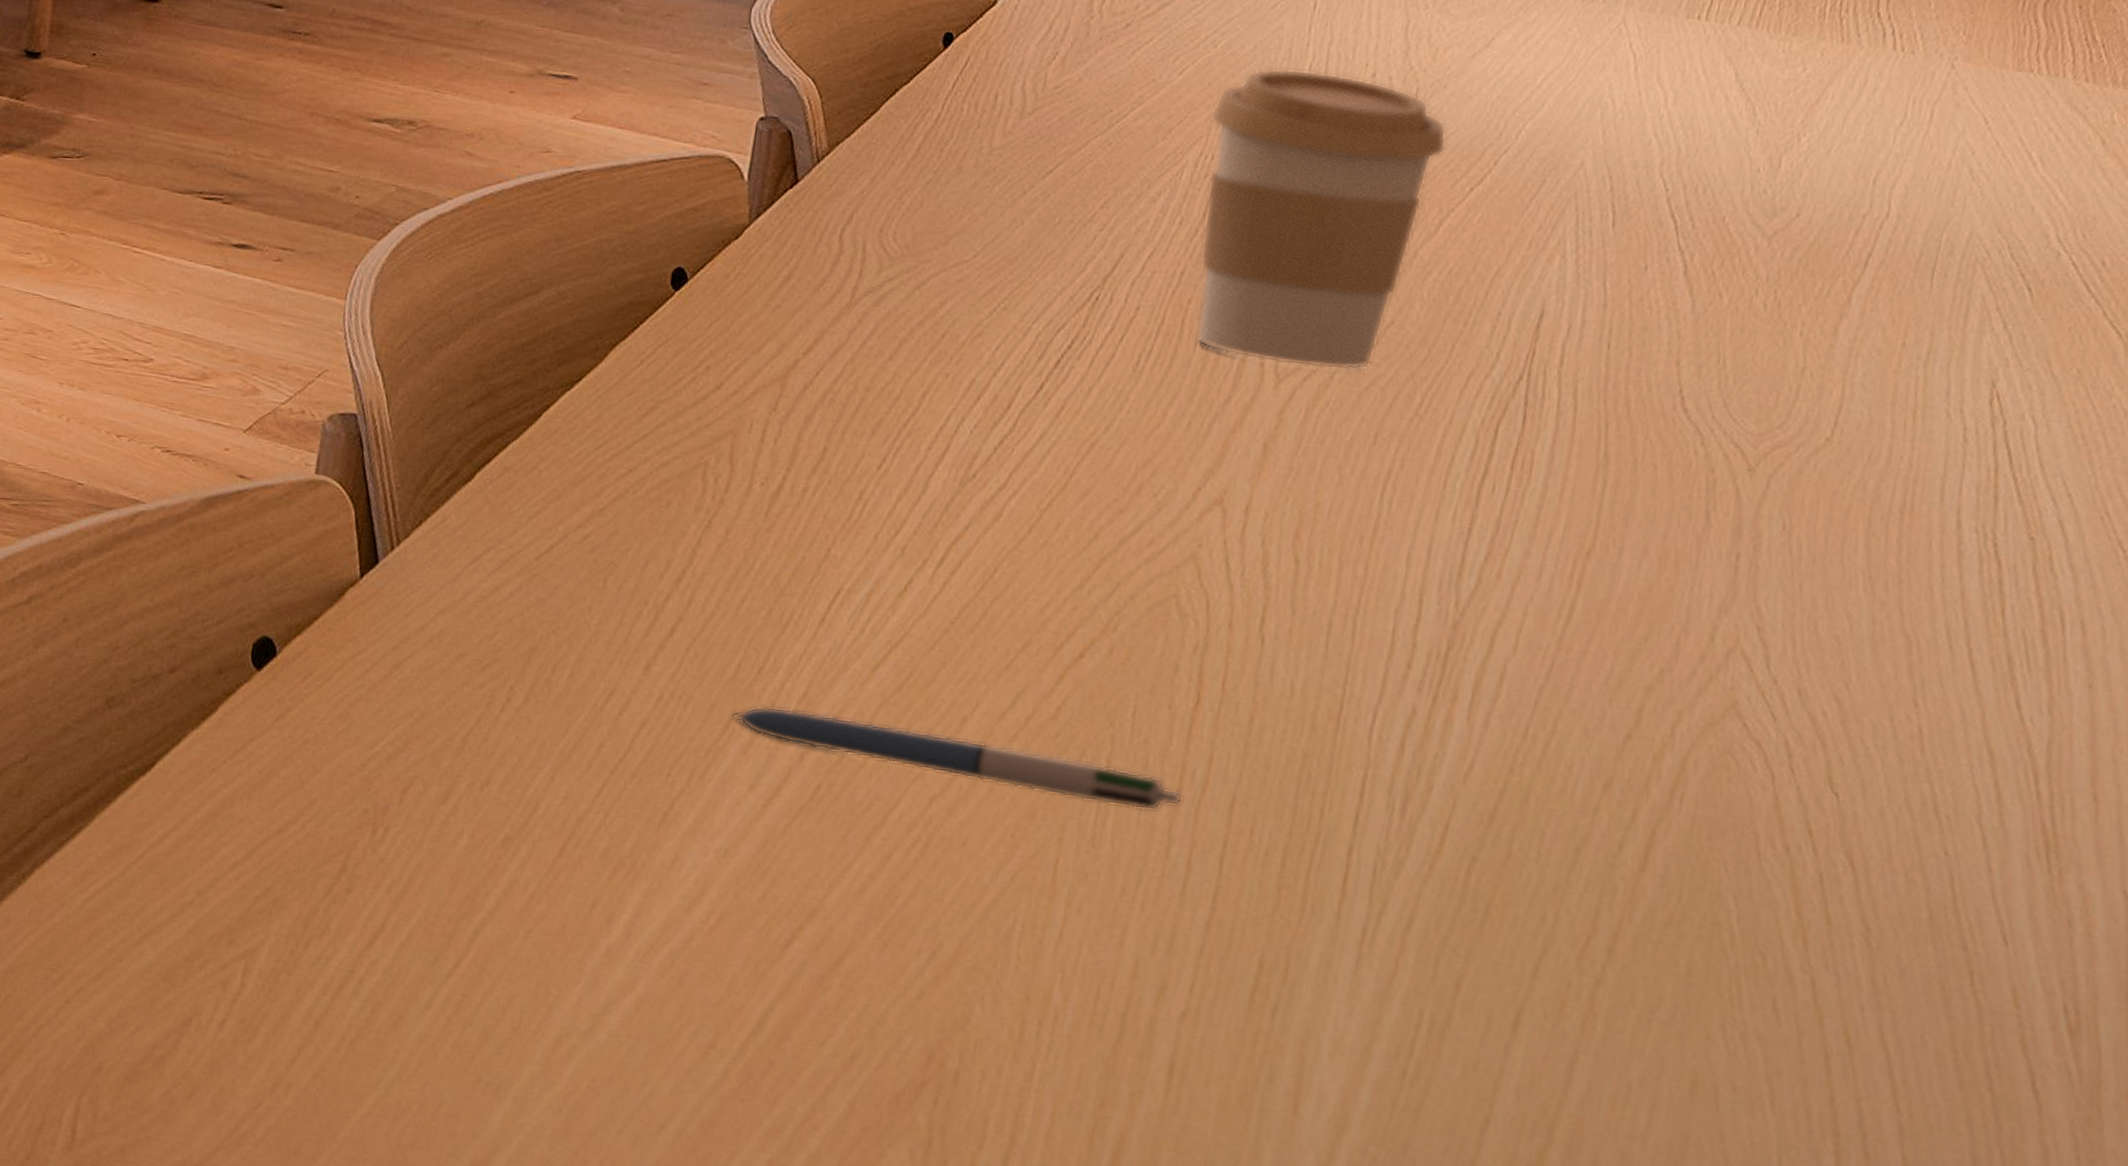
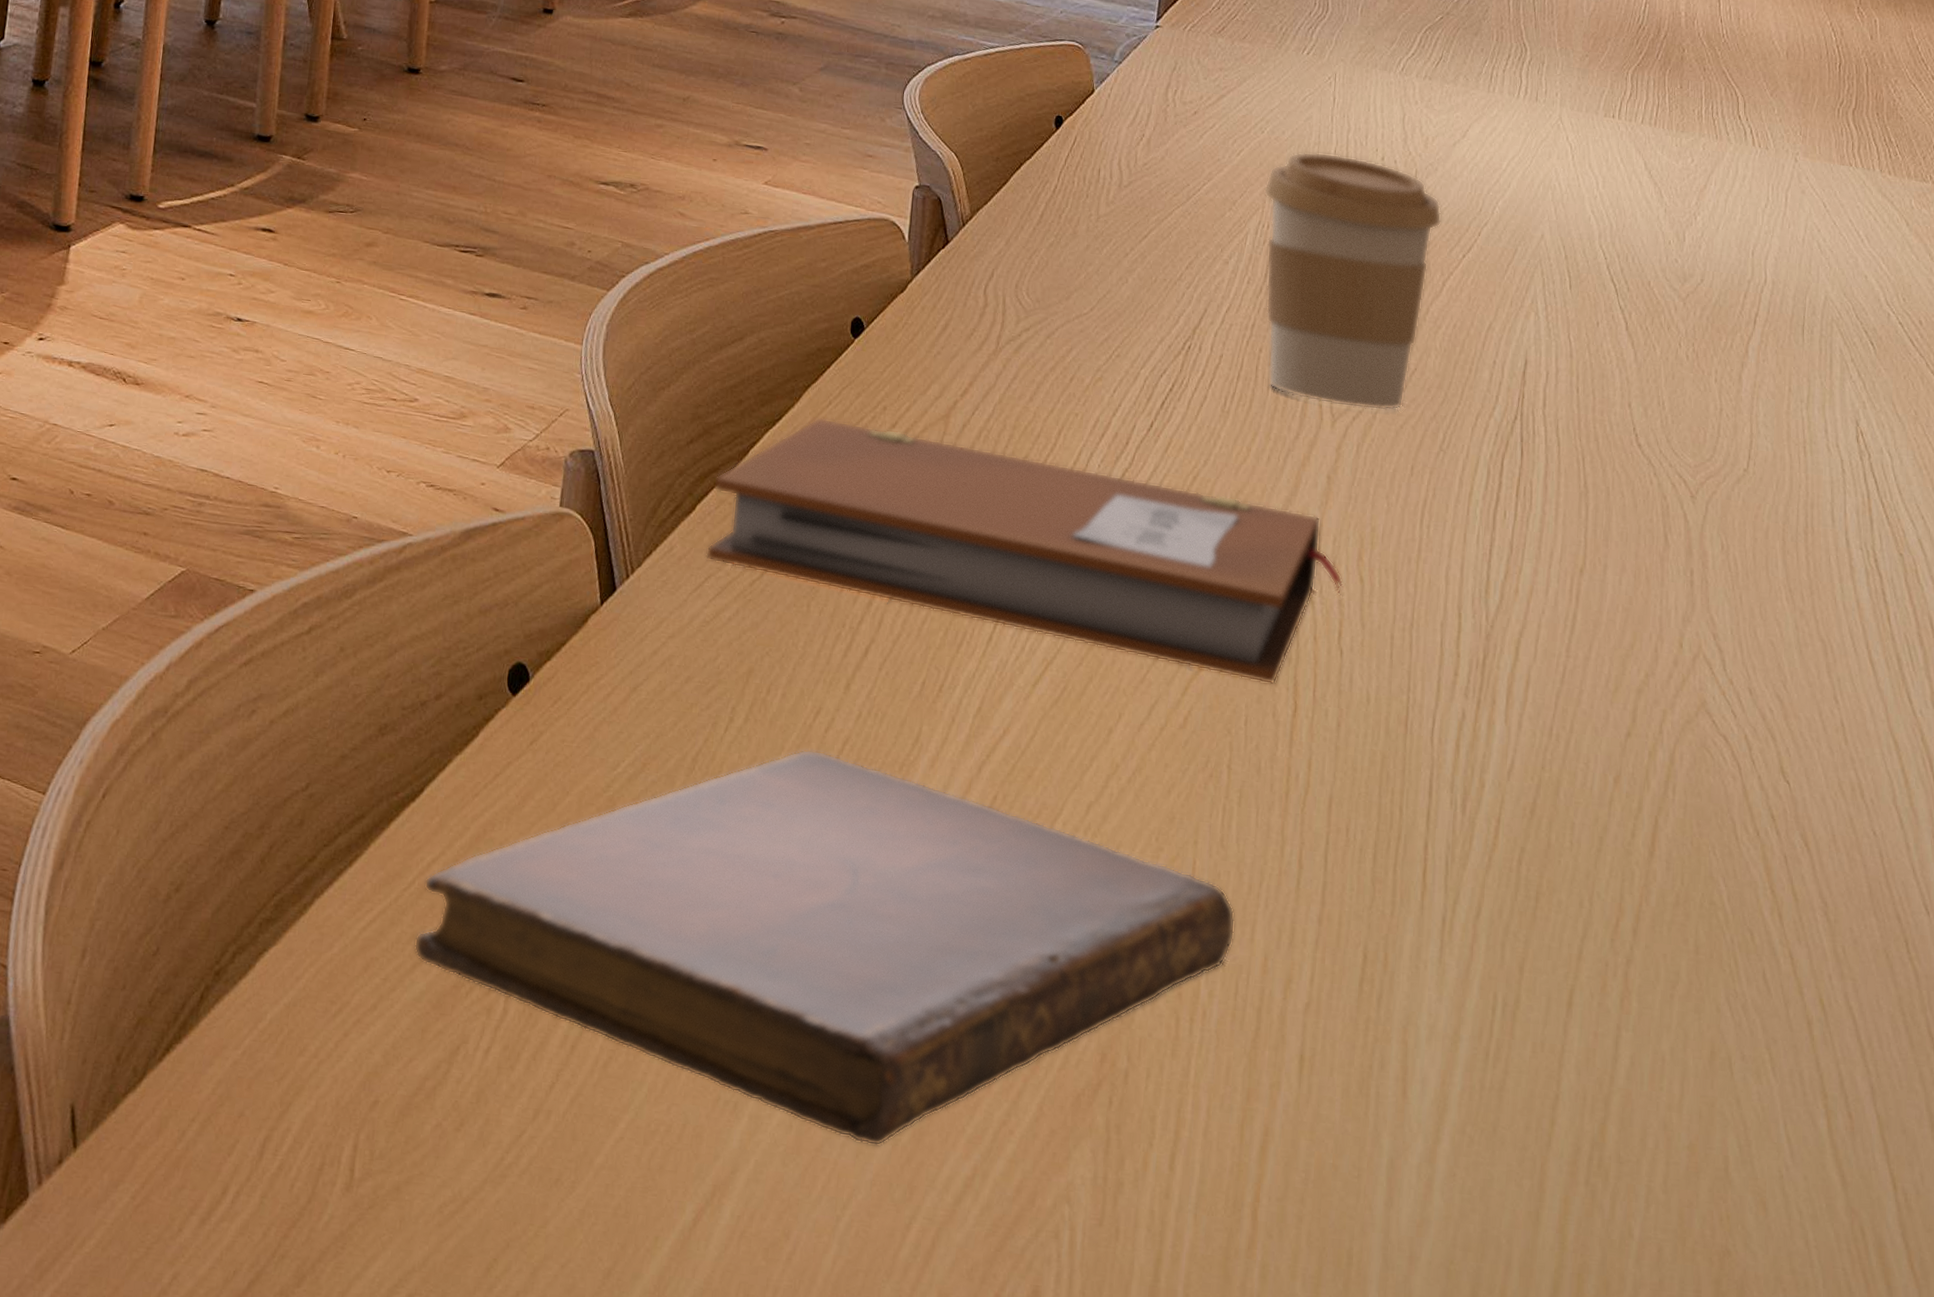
notebook: none [142,732,1103,1135] -> present [414,749,1236,1146]
notebook: none [485,377,1272,674] -> present [706,417,1343,685]
pen: present [732,706,1183,811] -> none [920,721,1290,813]

